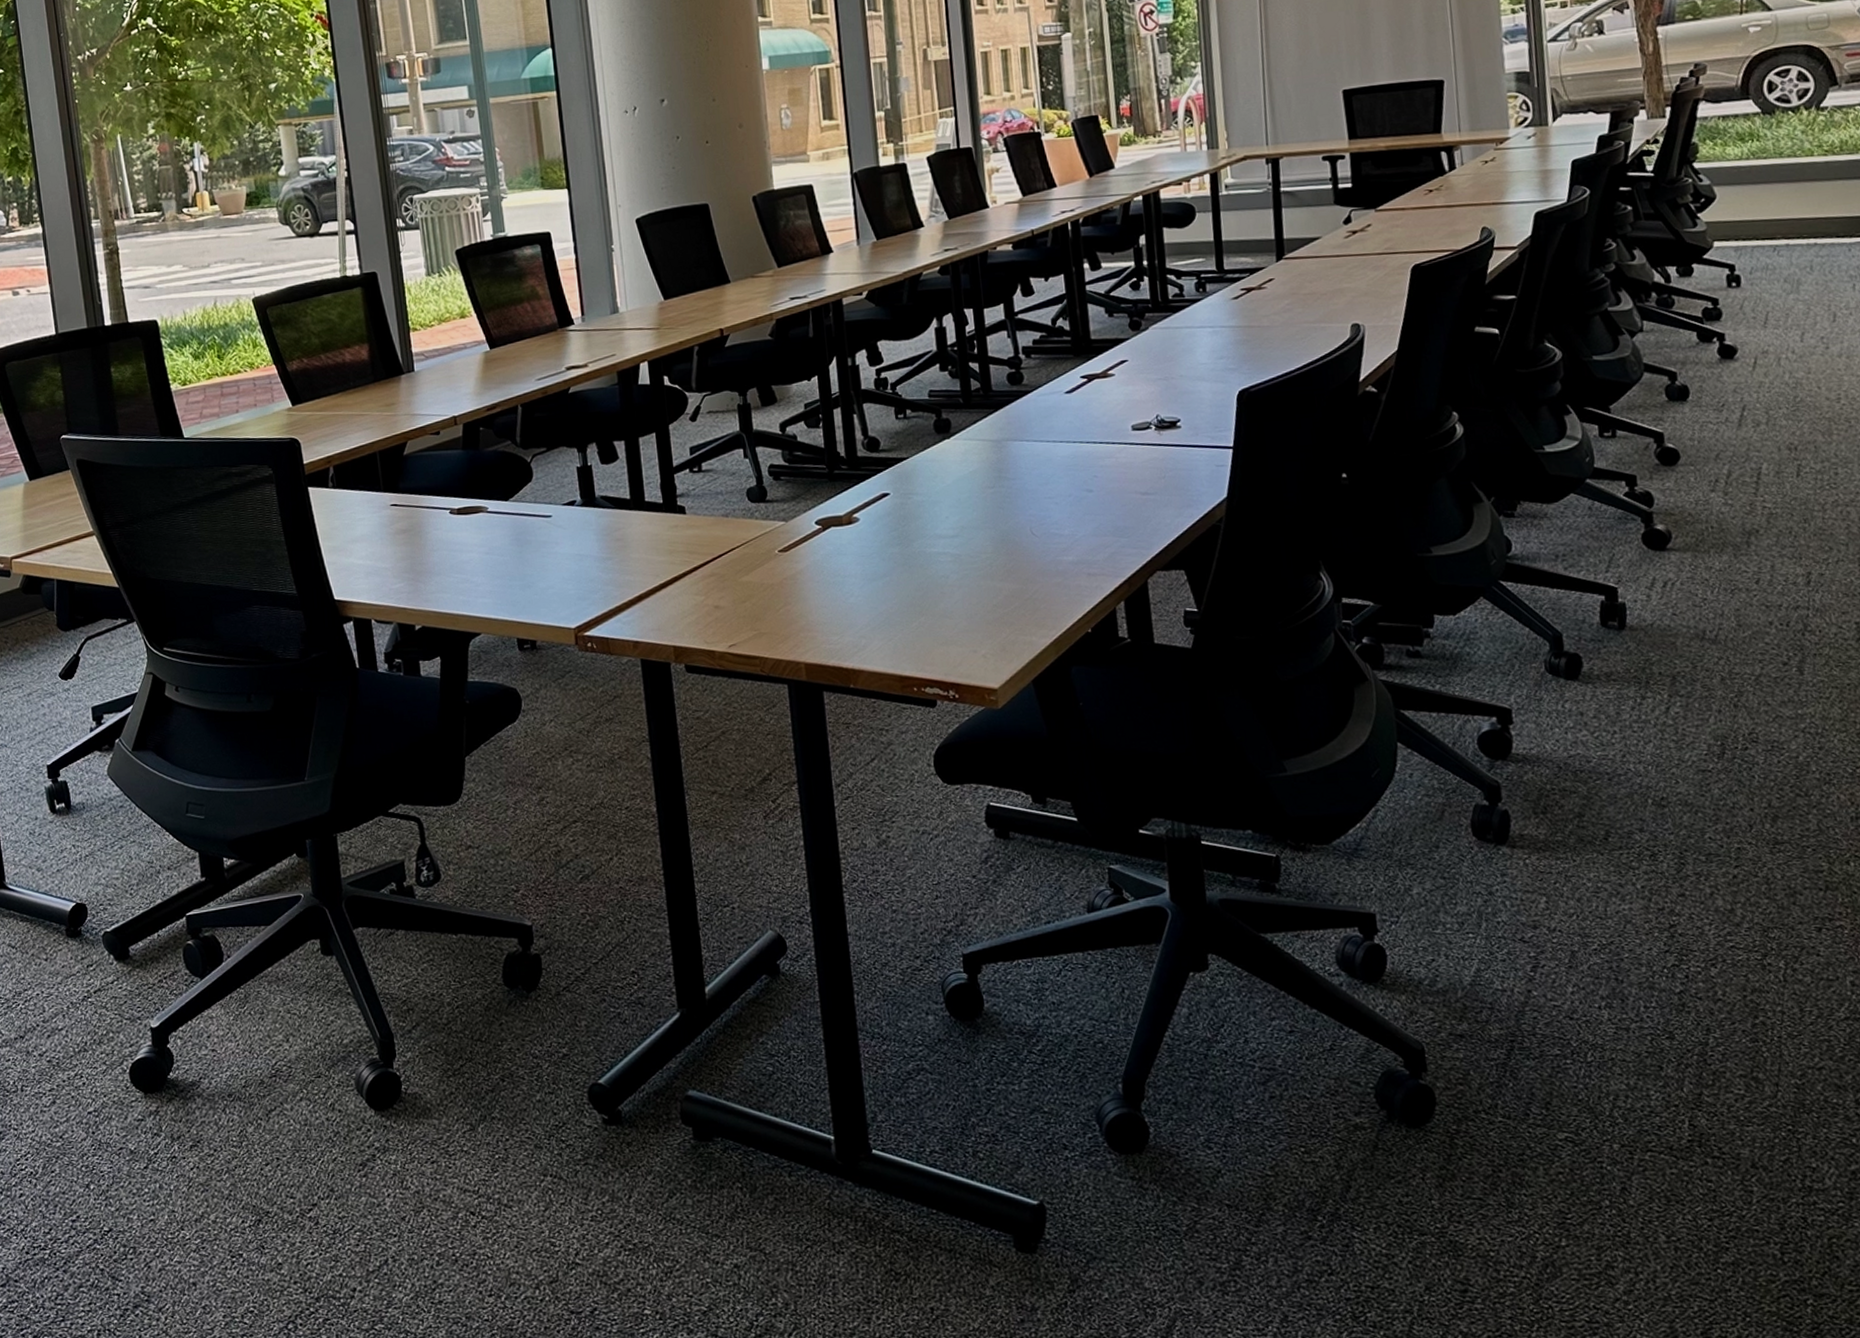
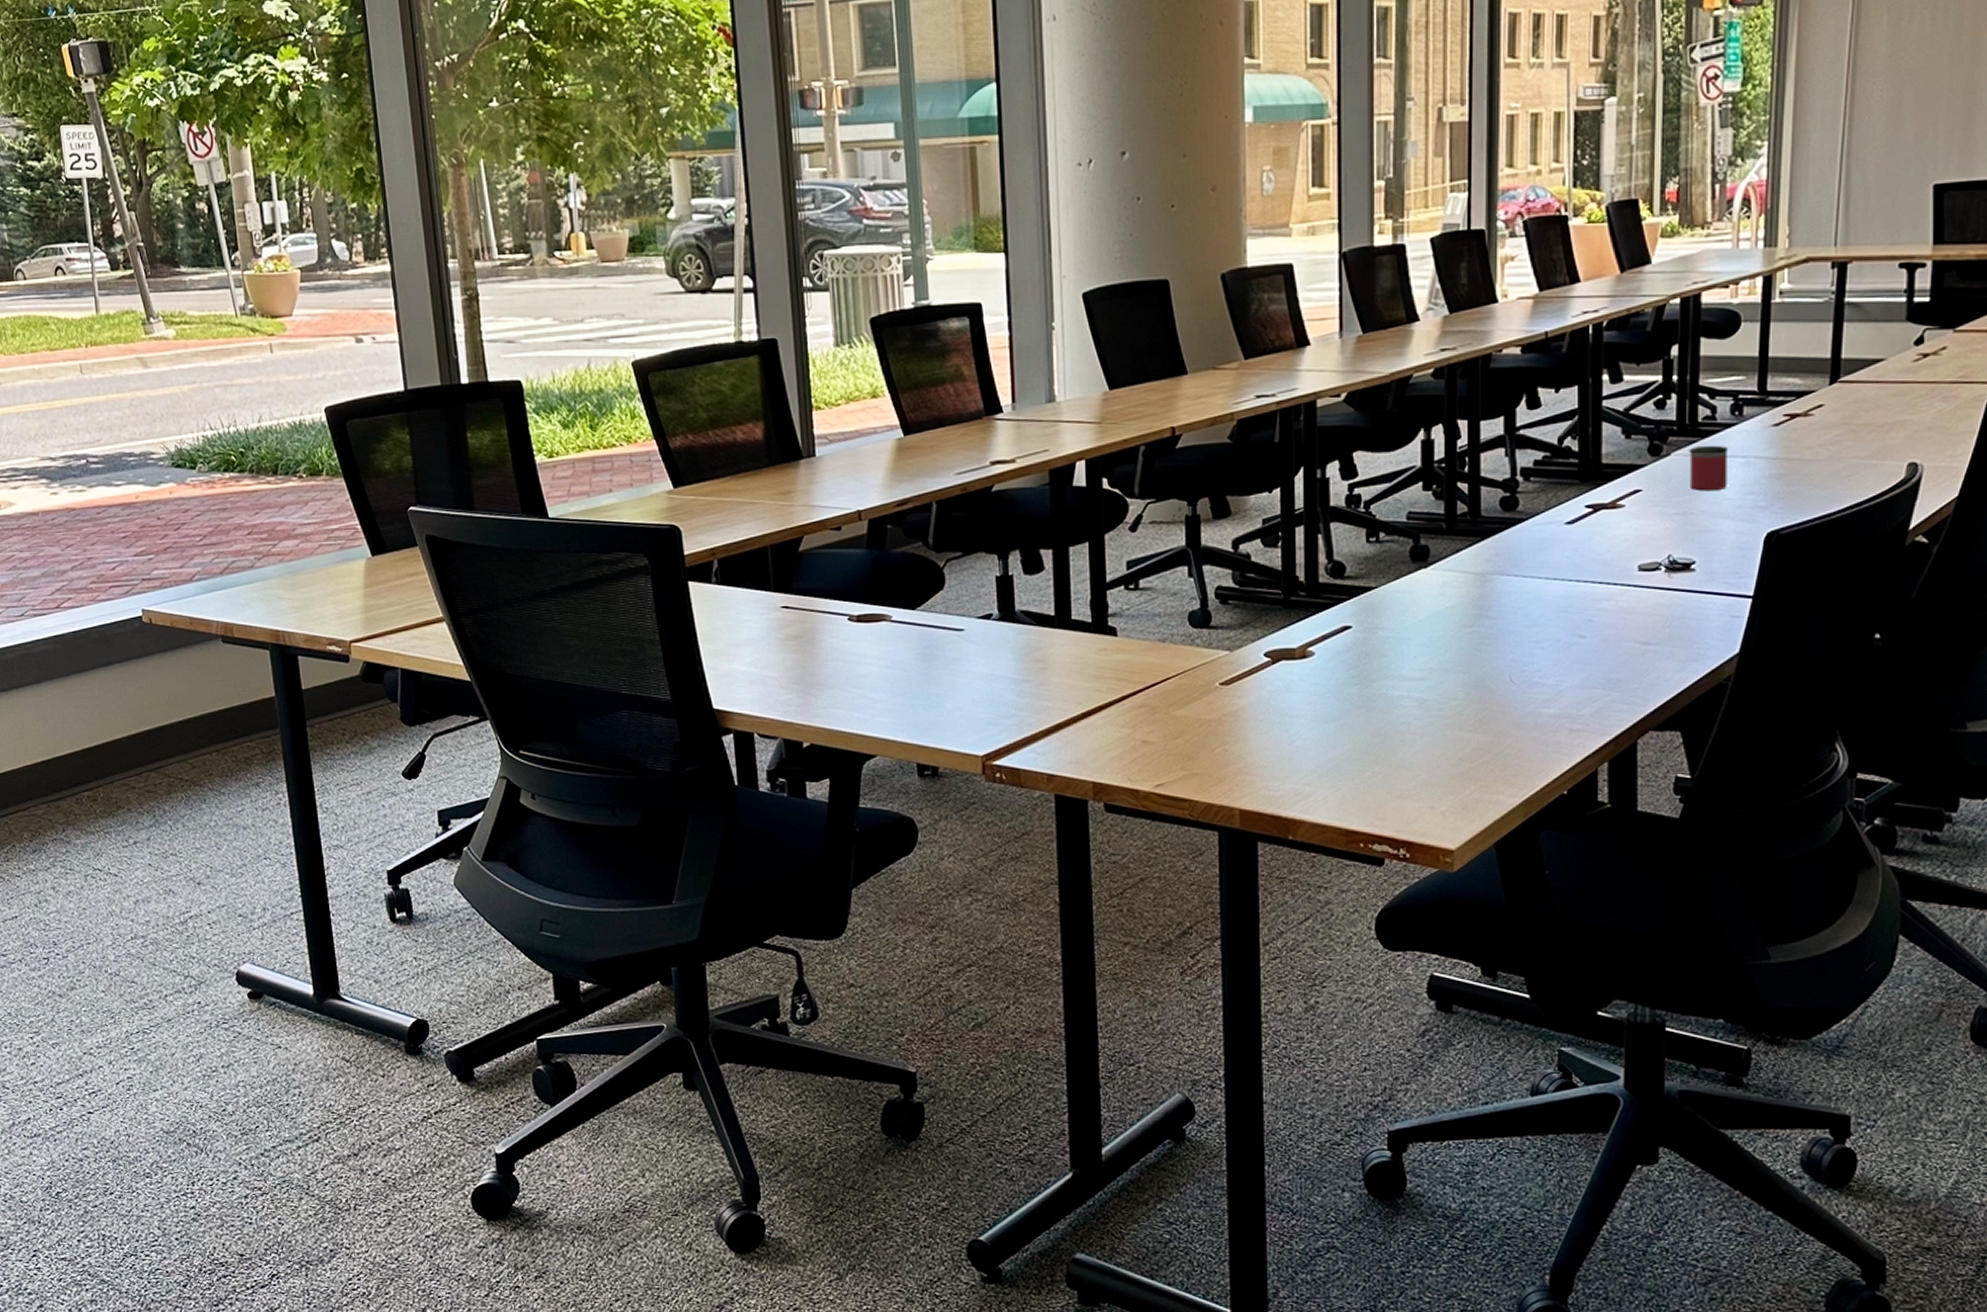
beverage cup: none [1163,318,1200,358] -> present [1688,445,1729,490]

